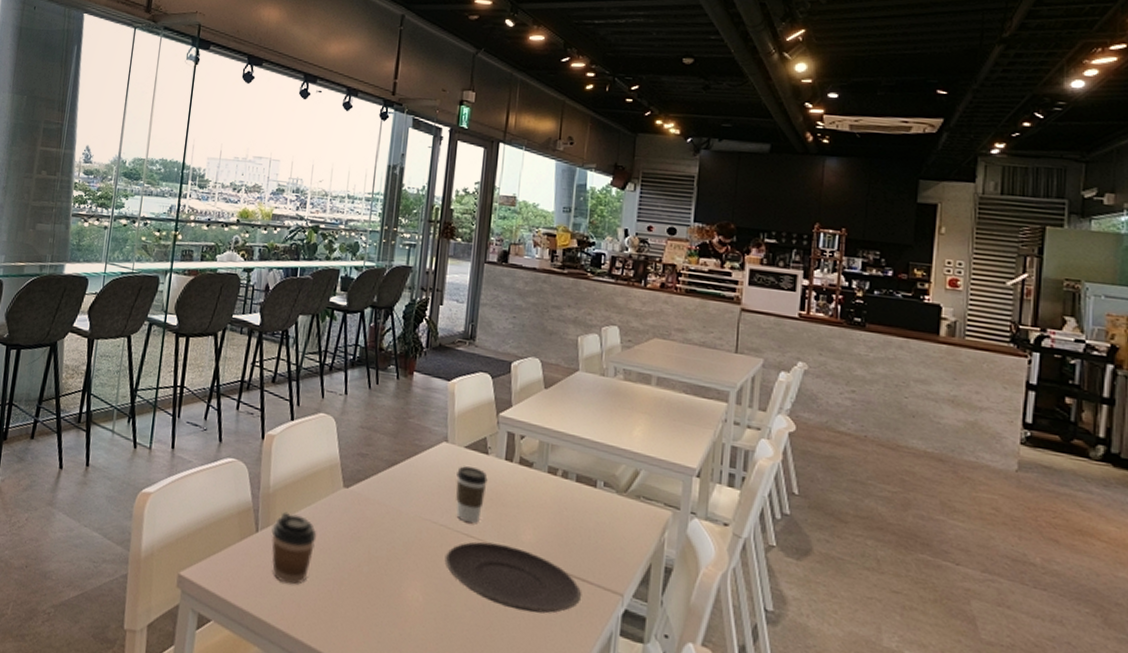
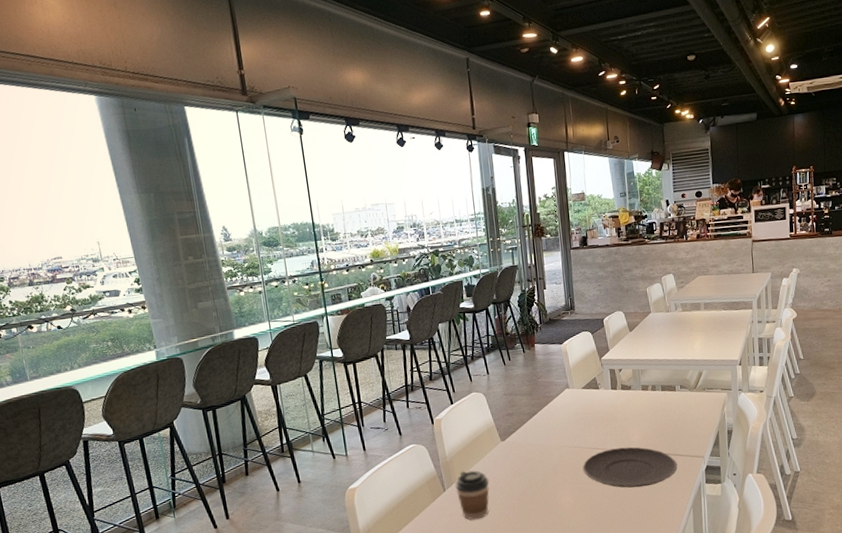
coffee cup: present [456,466,488,524] -> none [579,400,602,440]

